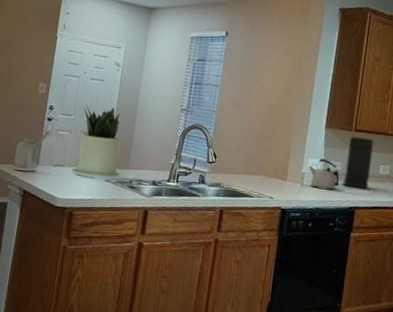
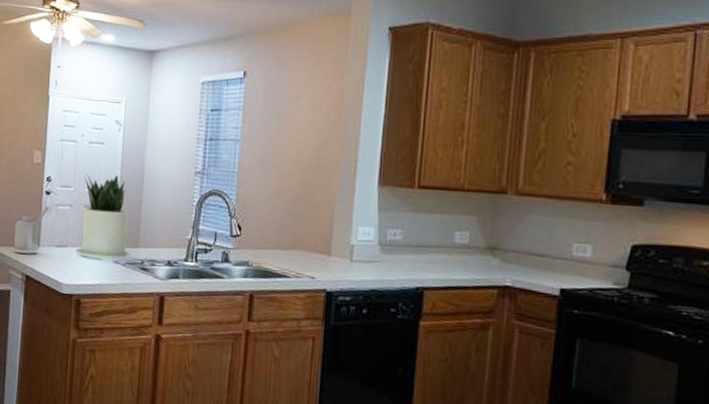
kettle: present [308,158,339,190] -> none [358,225,401,266]
coffee maker: present [343,136,374,189] -> none [405,194,446,264]

